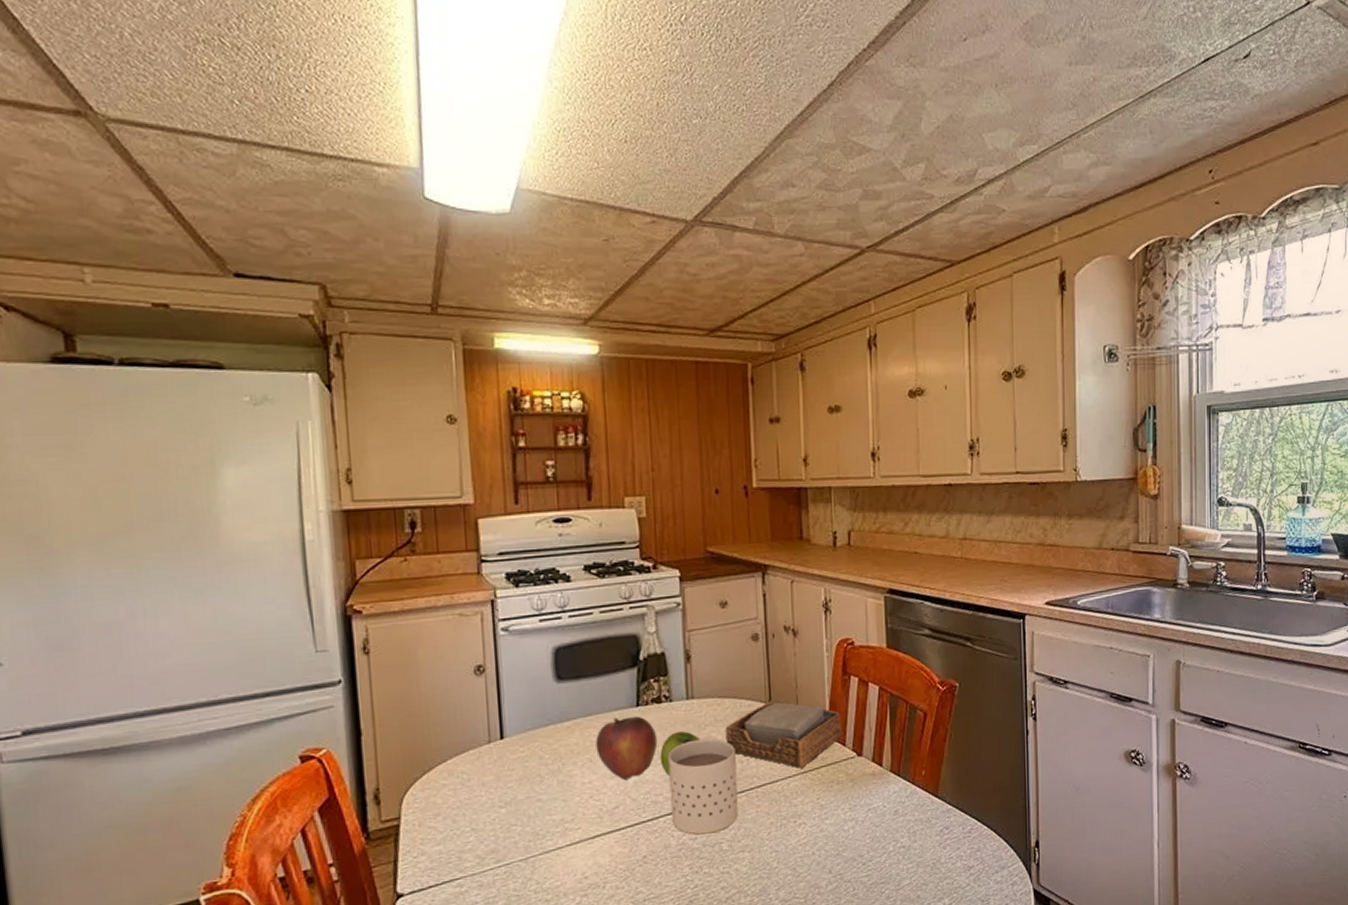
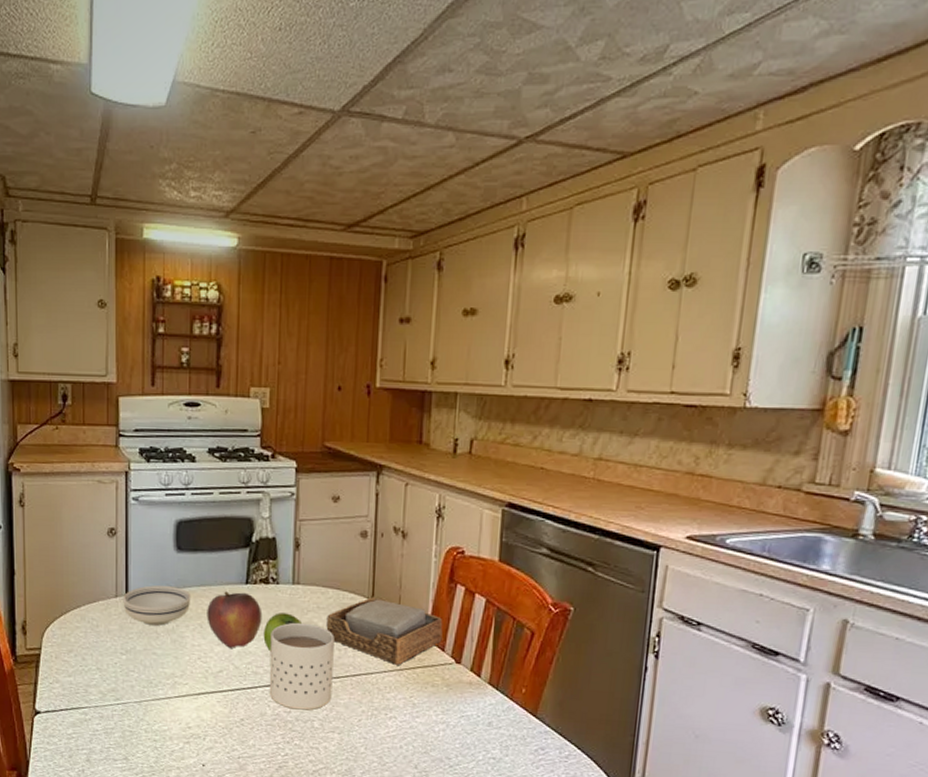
bowl: none [497,720,577,769] -> present [123,585,191,626]

